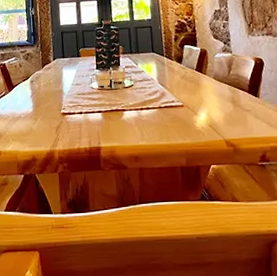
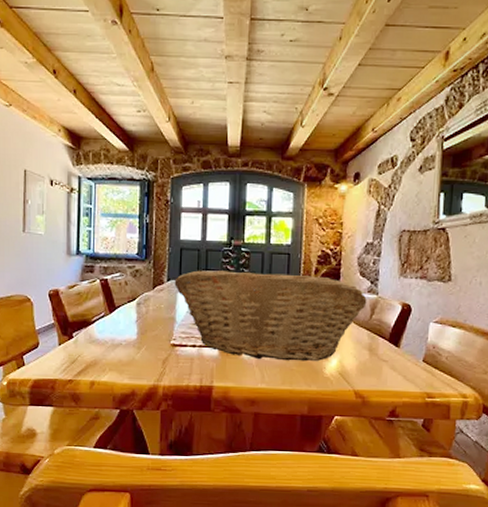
fruit basket: none [59,42,223,119] -> present [174,270,367,362]

